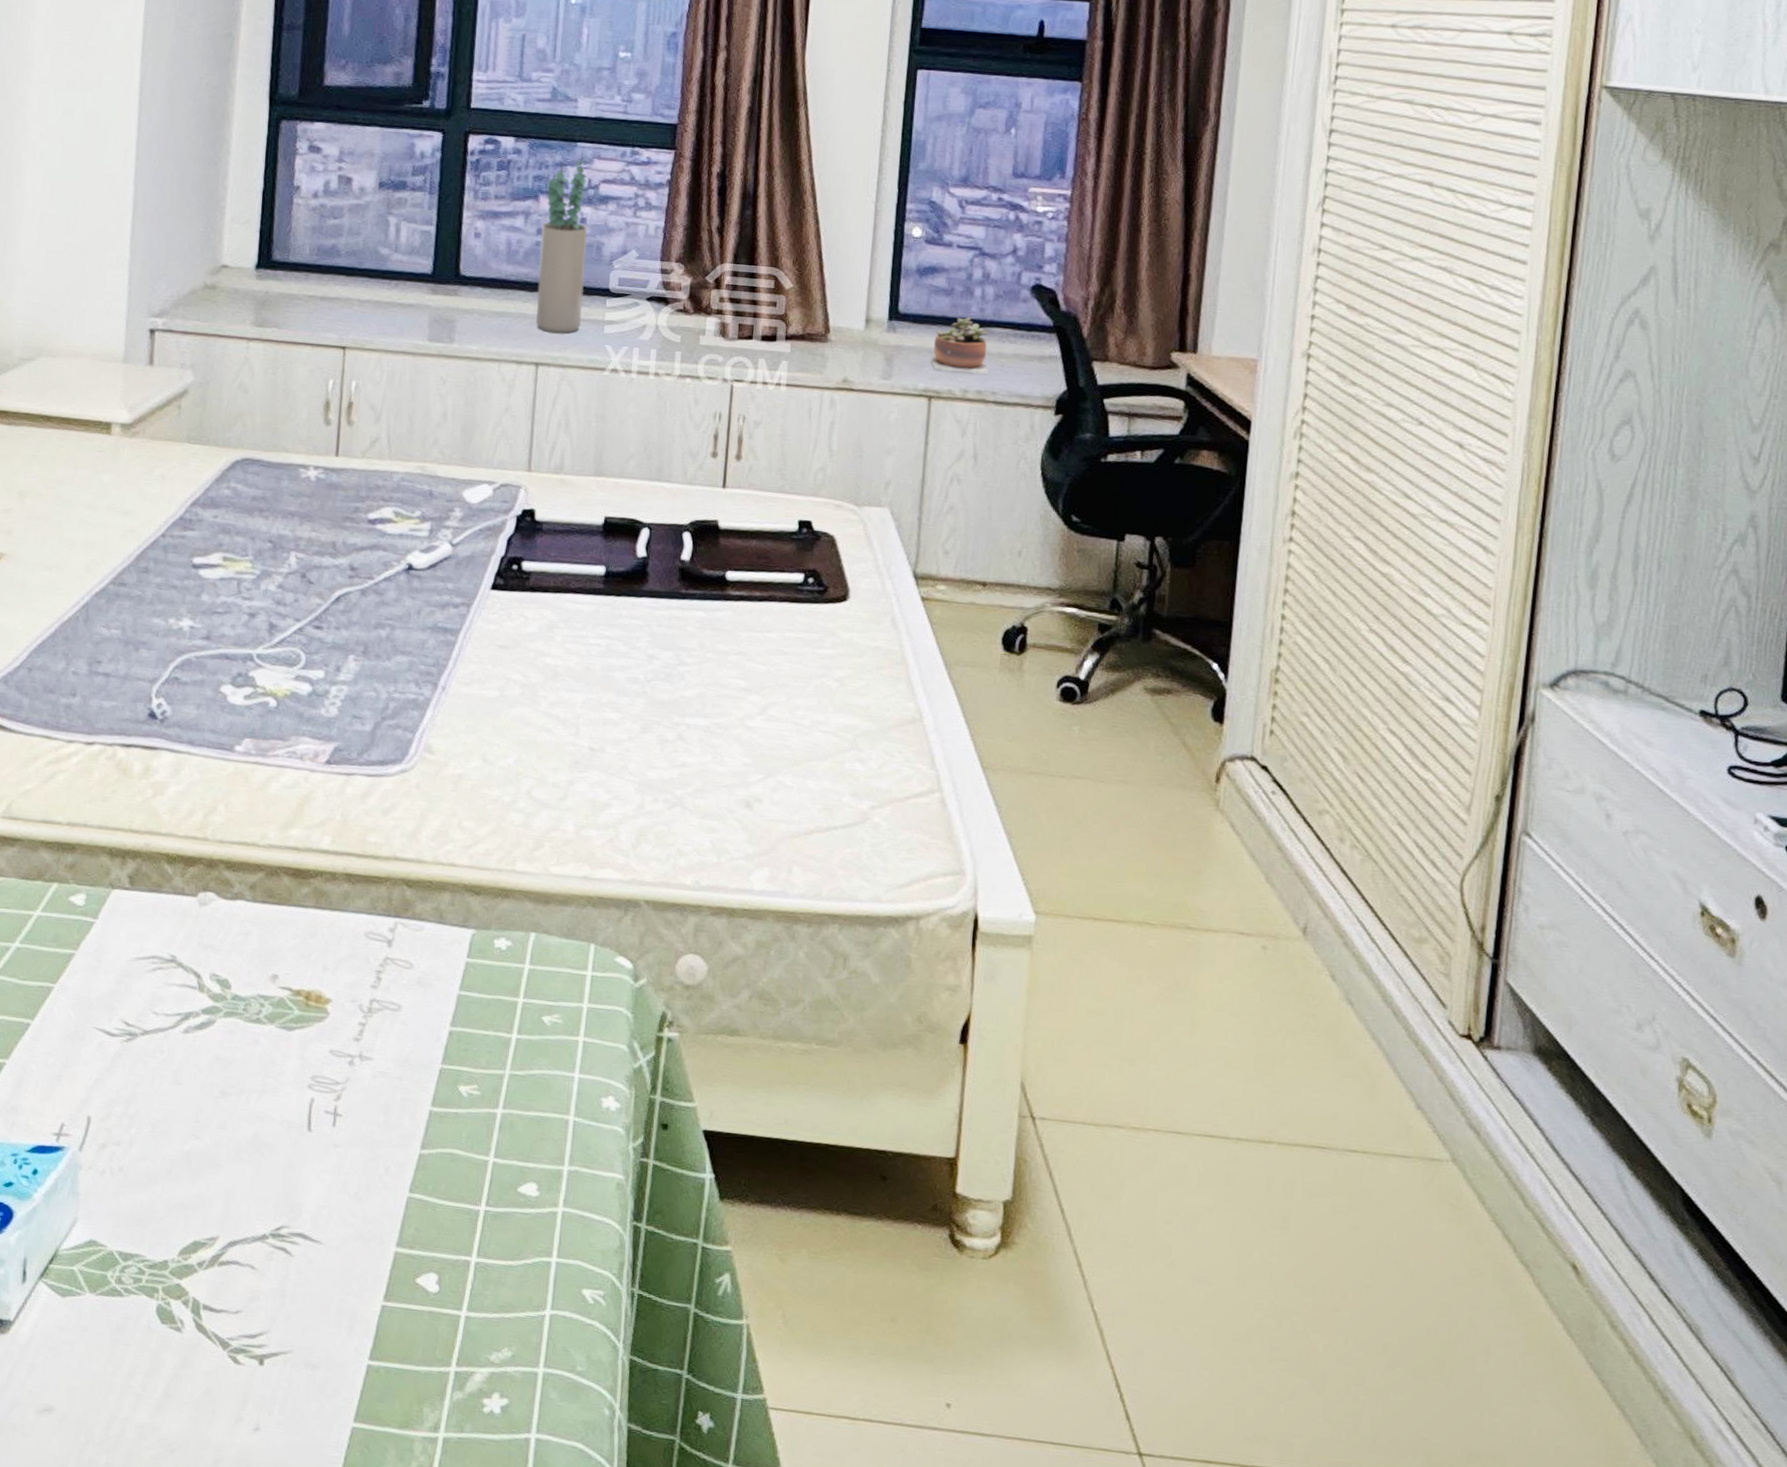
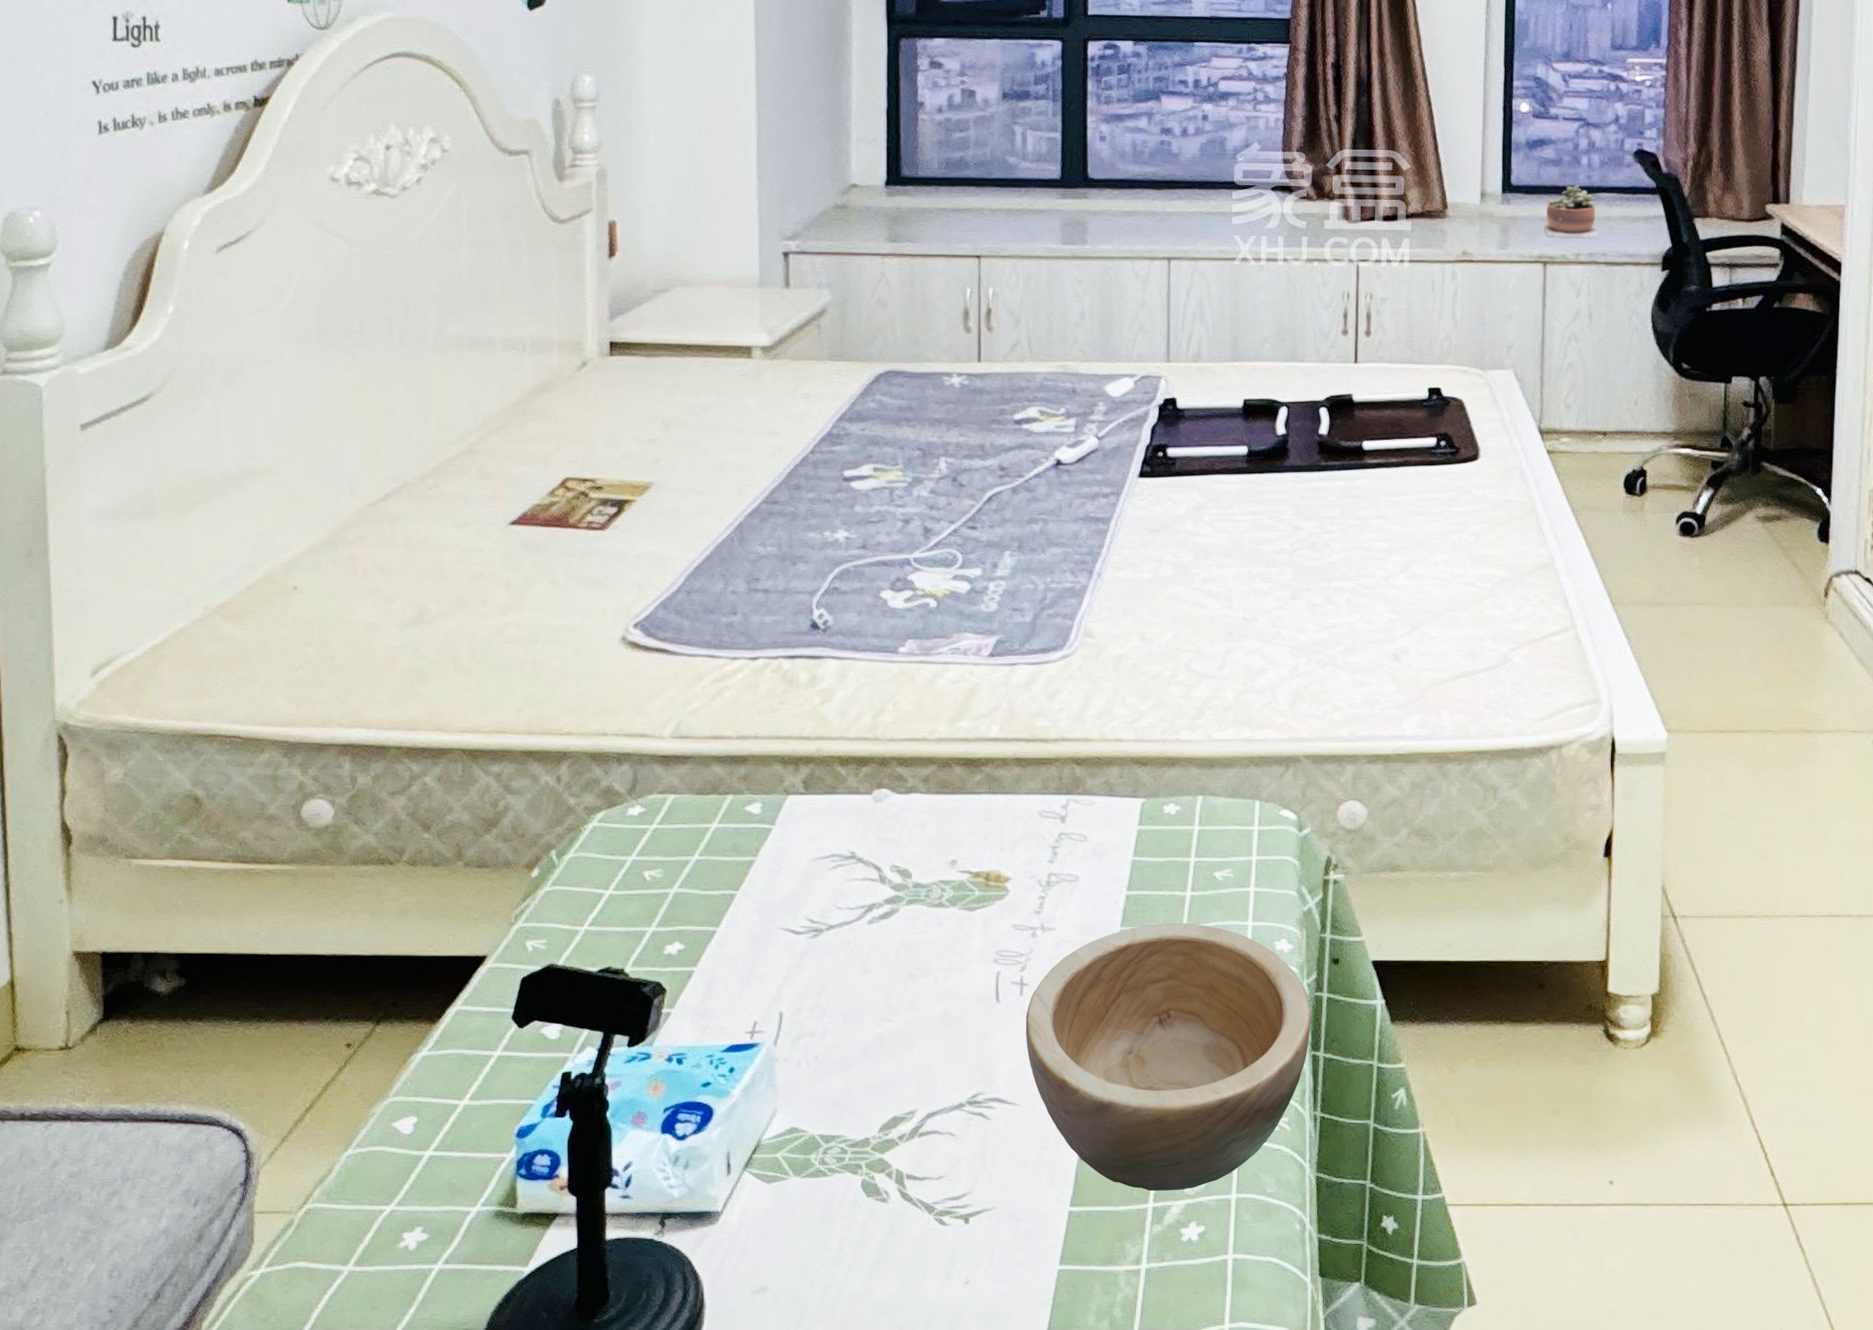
bowl: none [335,1065,635,1357] -> present [1025,922,1311,1191]
vase: present [536,151,588,334] -> none [1164,50,1210,228]

